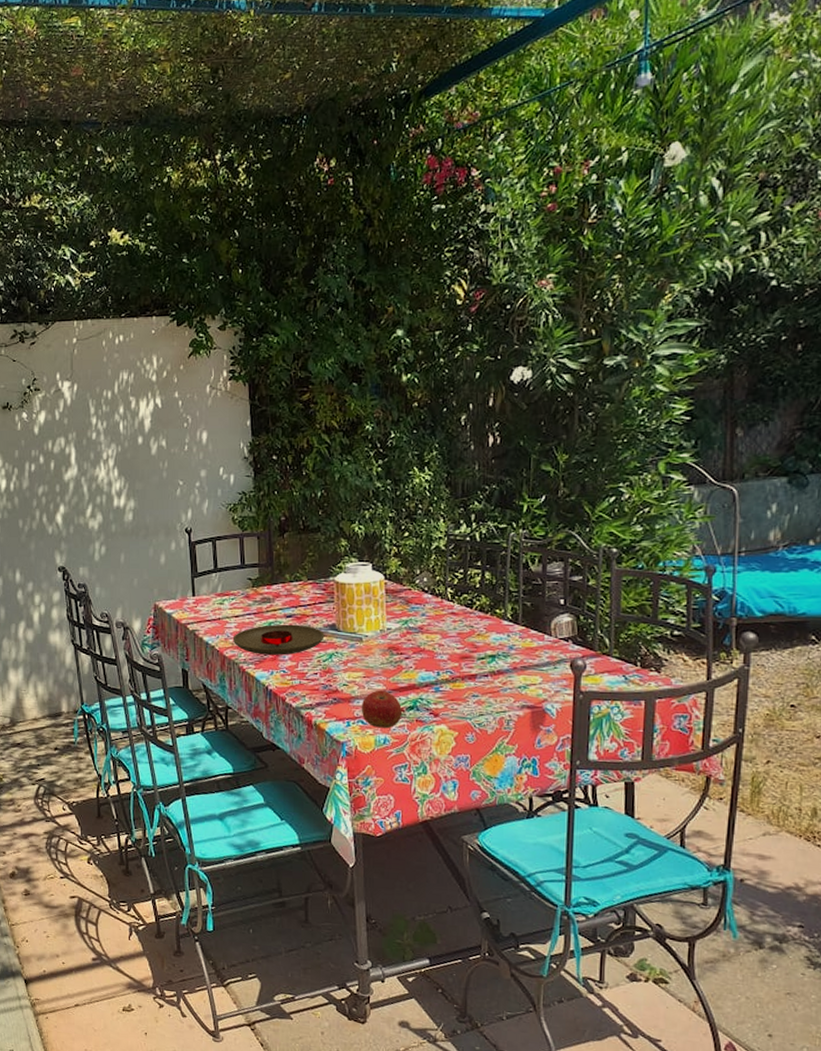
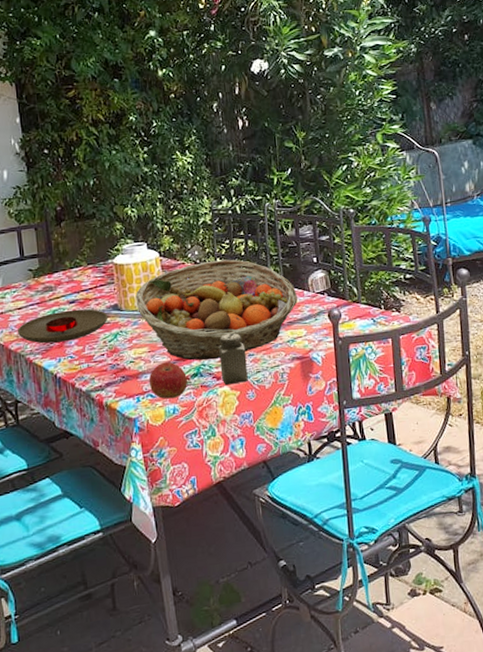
fruit basket: none [355,589,536,695] -> present [135,259,298,360]
salt shaker: none [439,670,470,724] -> present [219,333,248,386]

